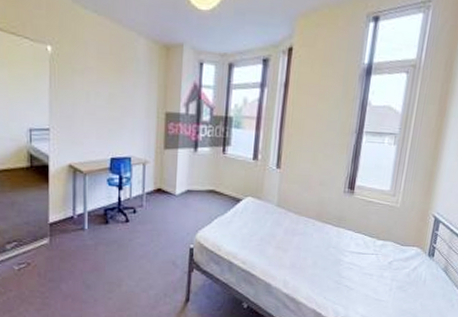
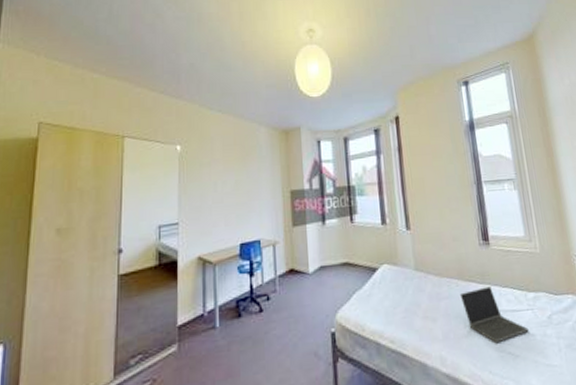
laptop computer: none [313,230,369,277] -> present [459,286,529,344]

